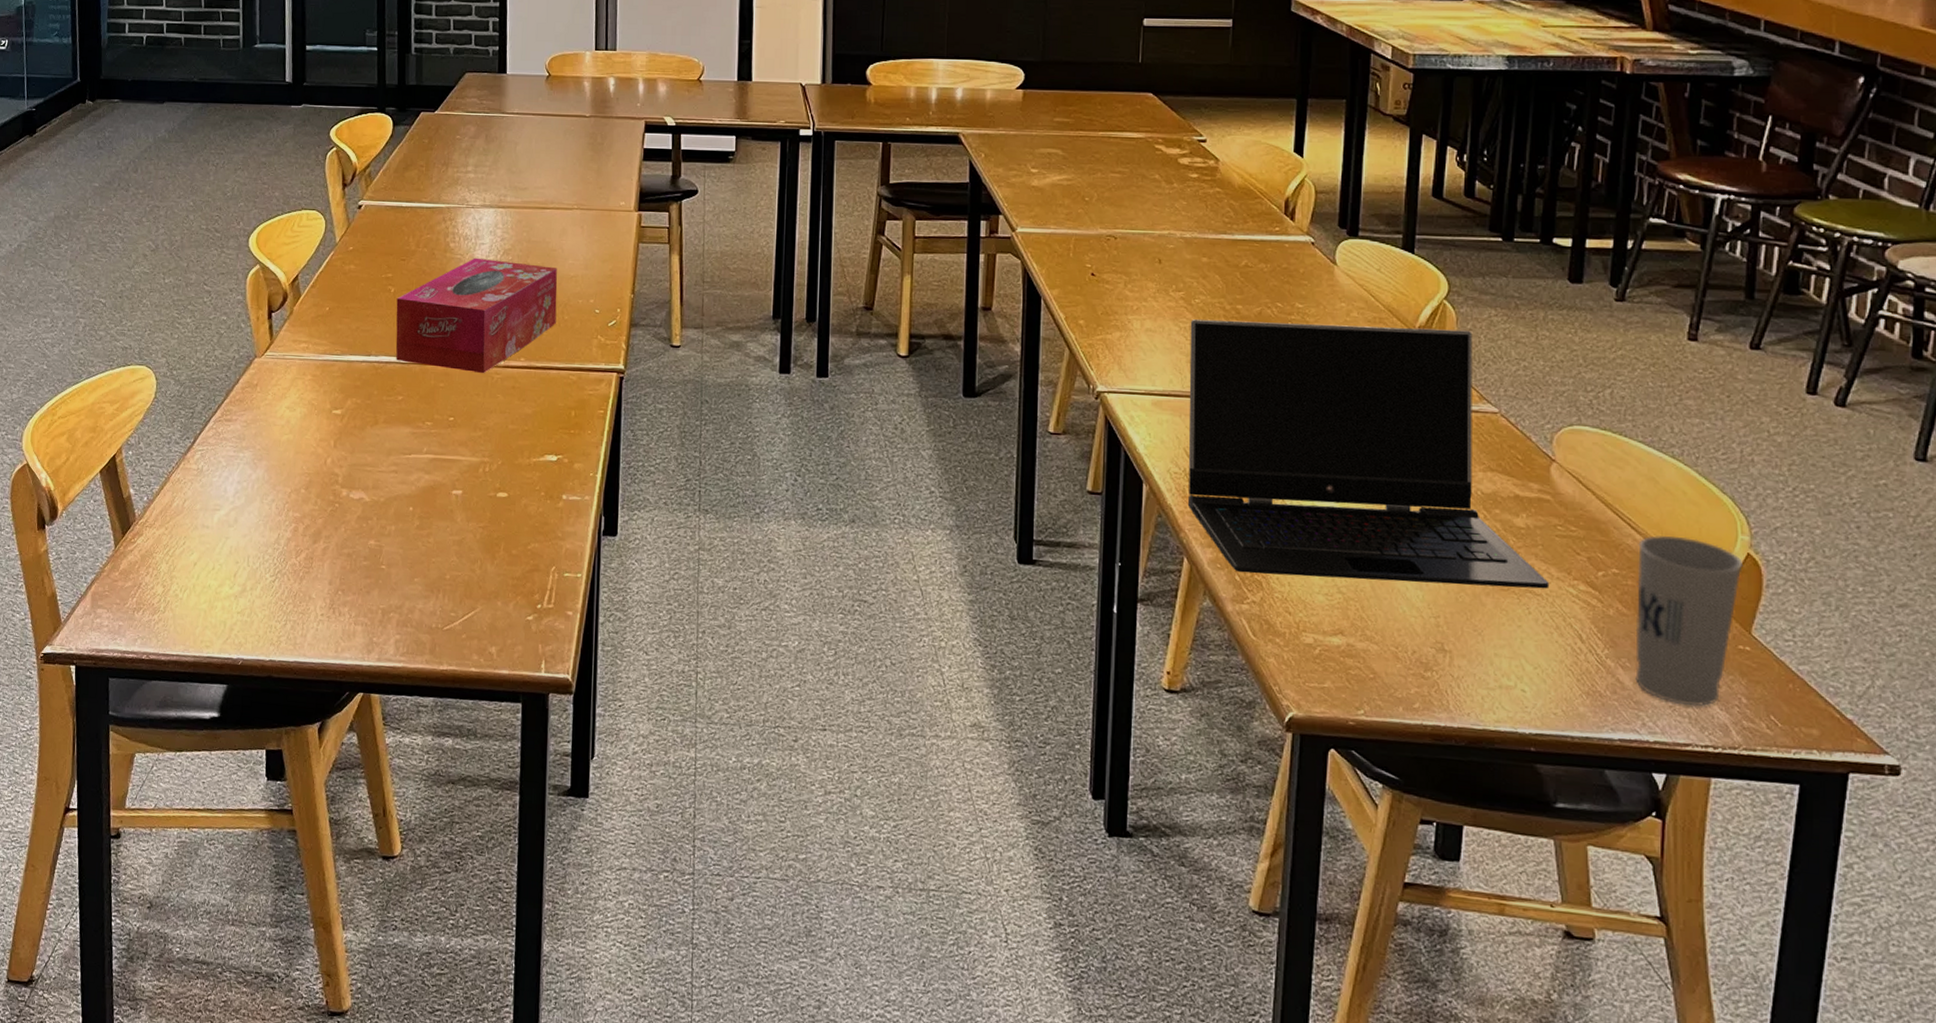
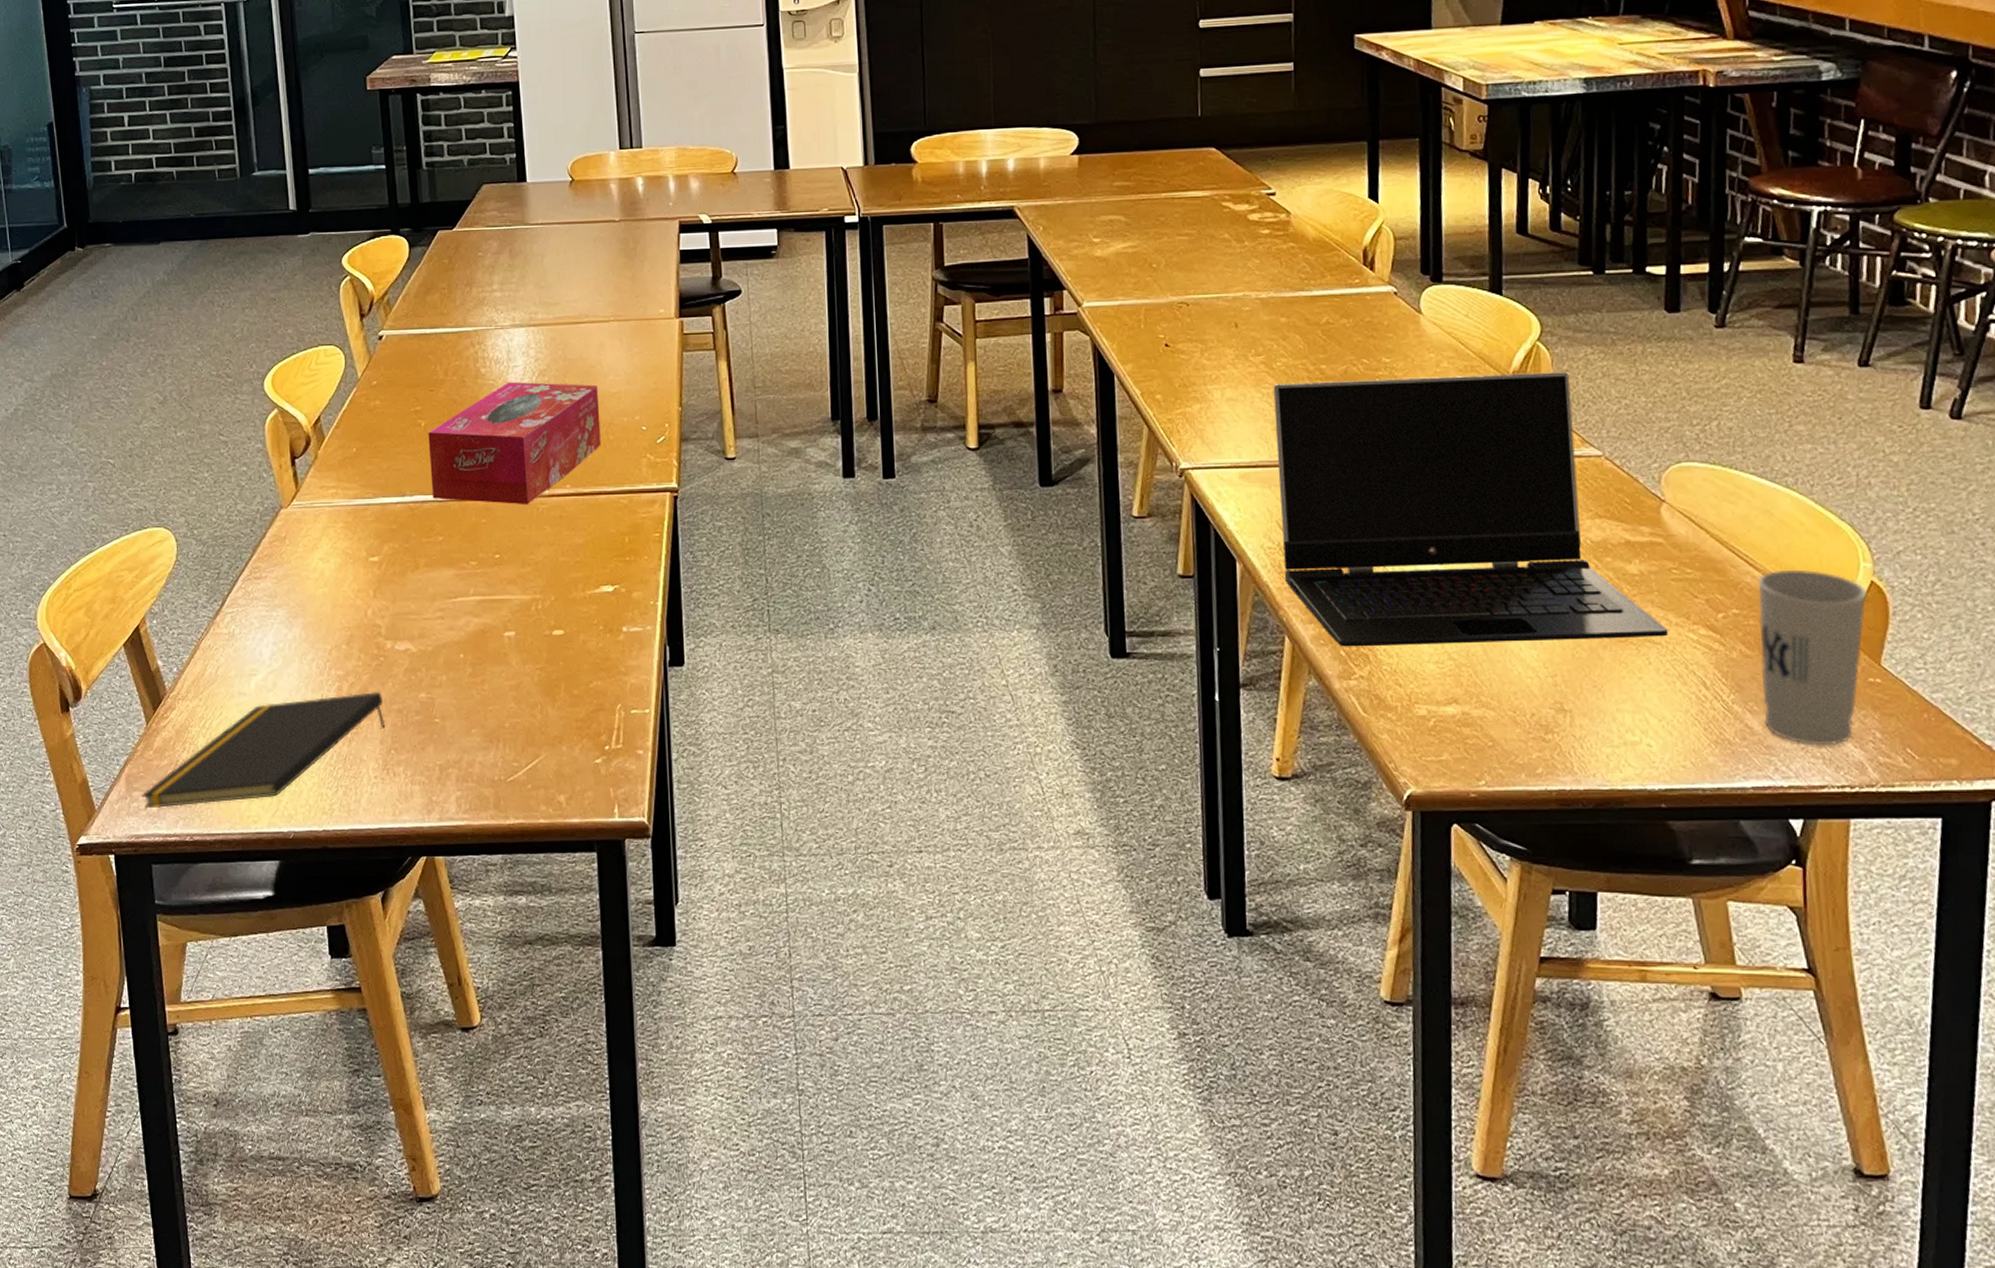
notepad: none [104,535,335,626] -> present [141,691,386,809]

